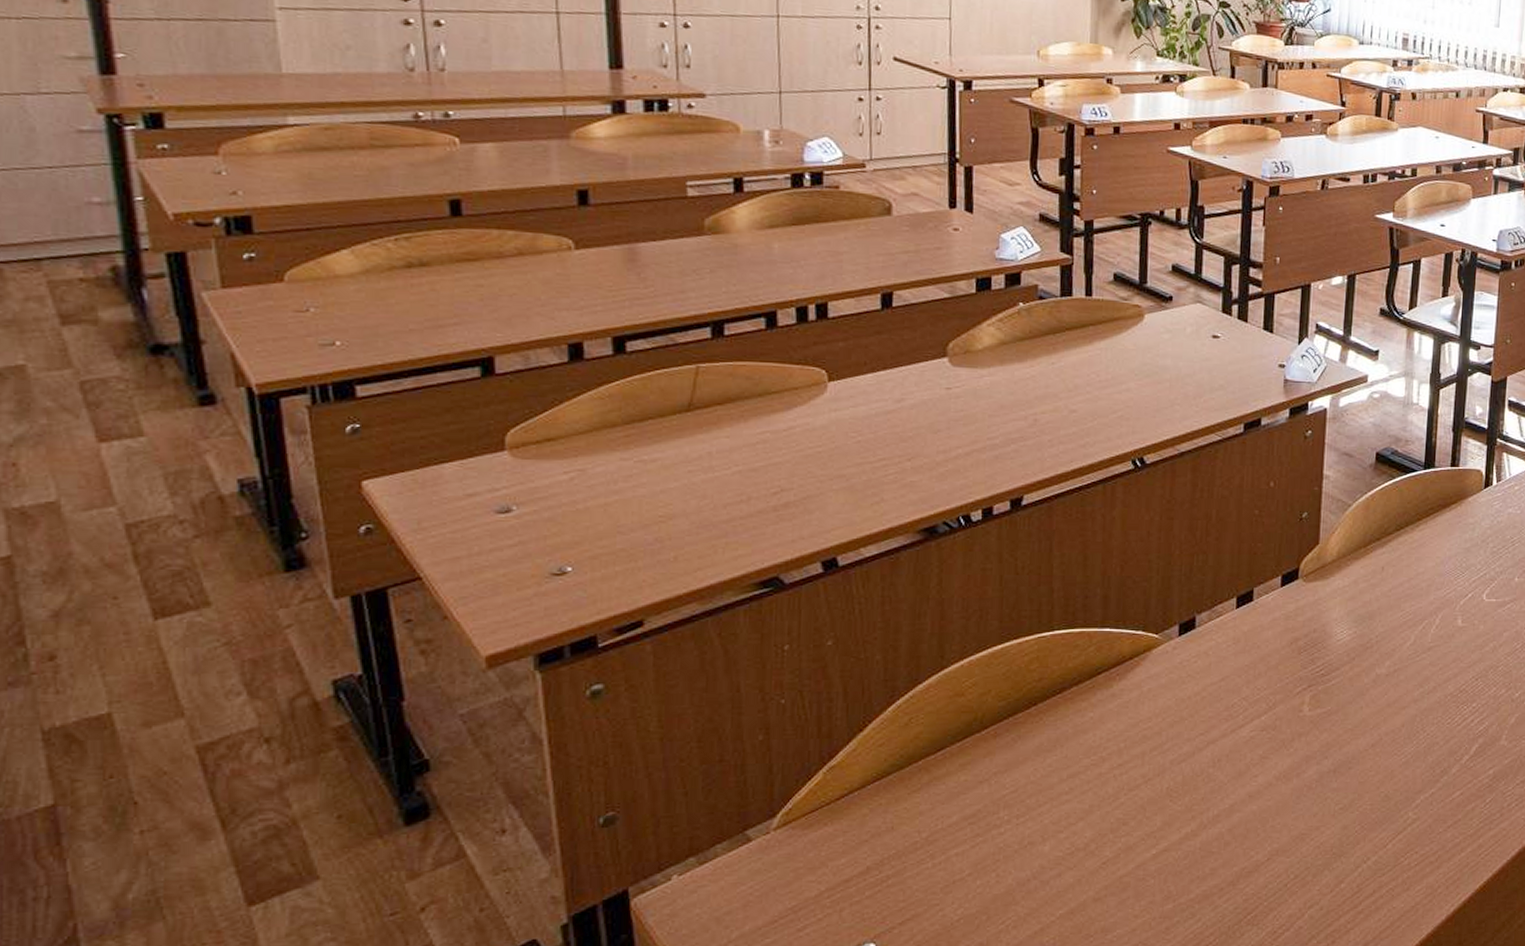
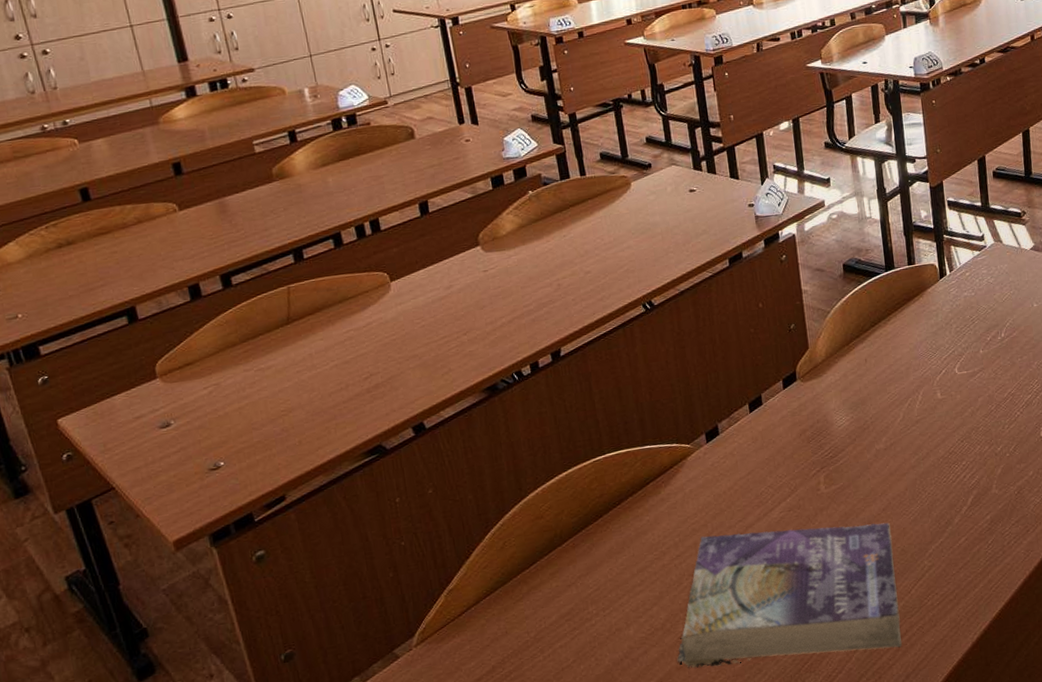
book: none [1095,746,1377,910] -> present [677,522,903,668]

